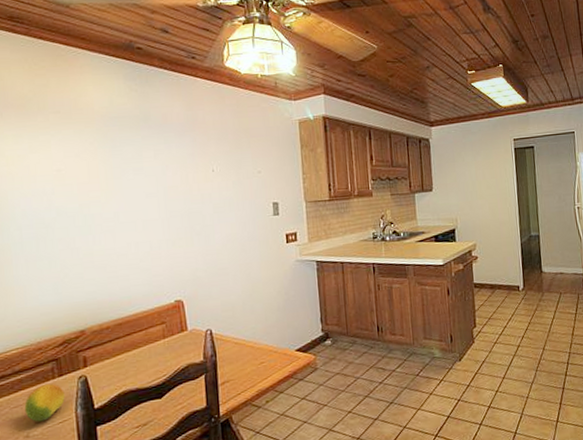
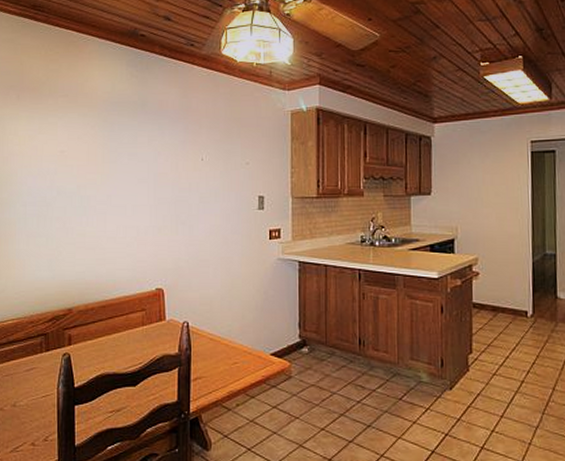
fruit: present [24,383,65,422] -> none [14,356,50,393]

